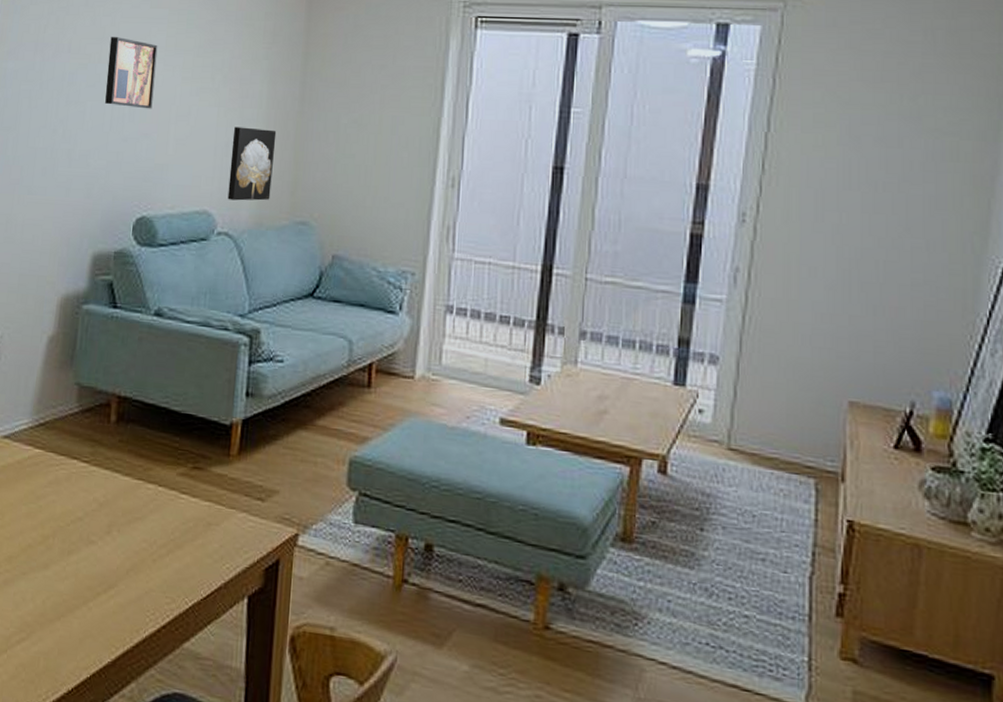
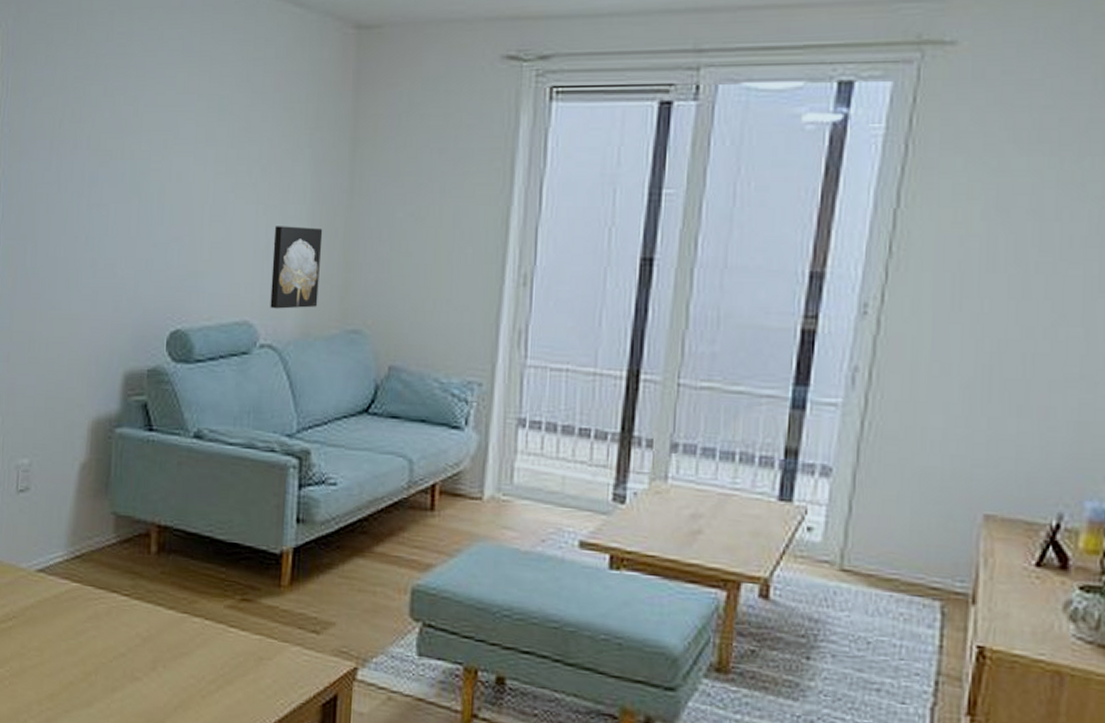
wall art: present [105,37,158,109] -> none [130,129,187,210]

